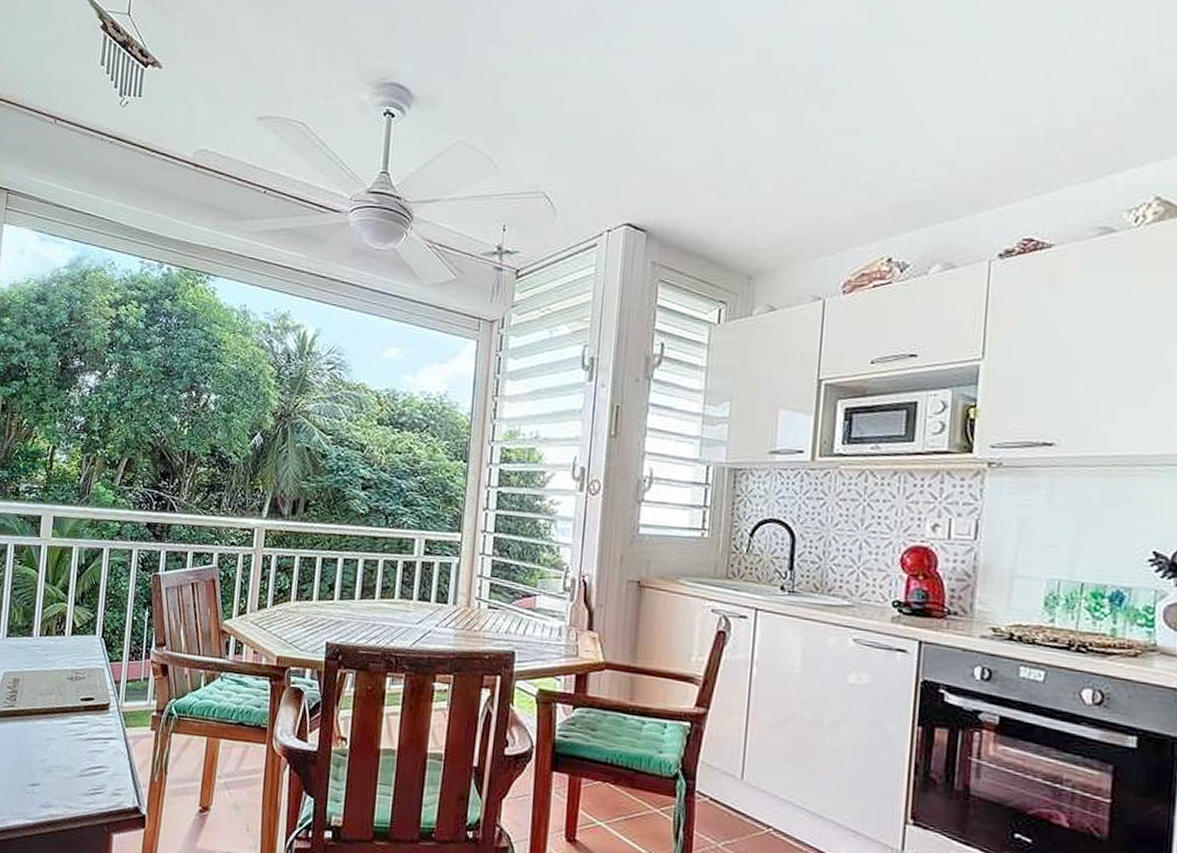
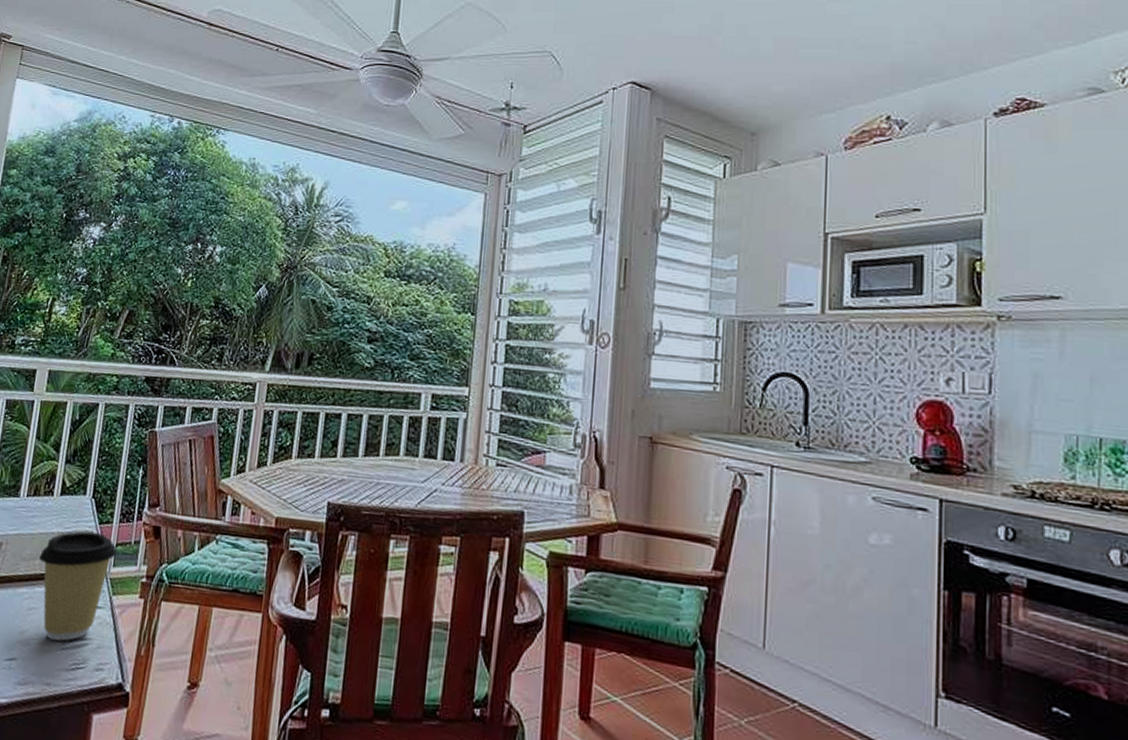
coffee cup: none [54,668,128,769] -> present [38,531,118,641]

